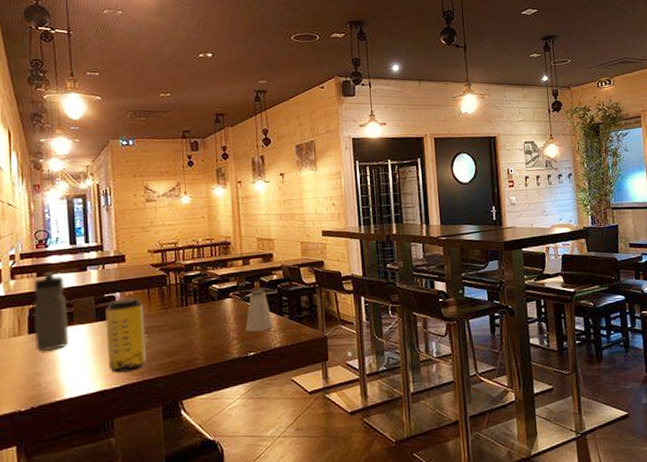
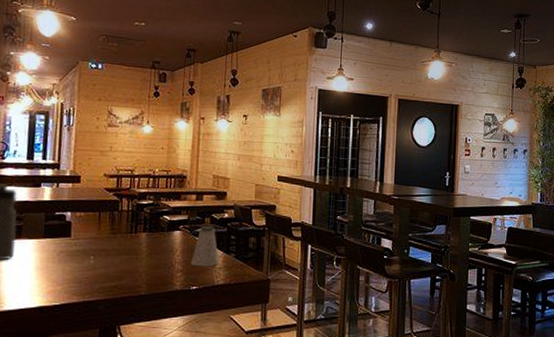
beverage can: present [105,297,146,373] -> none [51,218,93,291]

